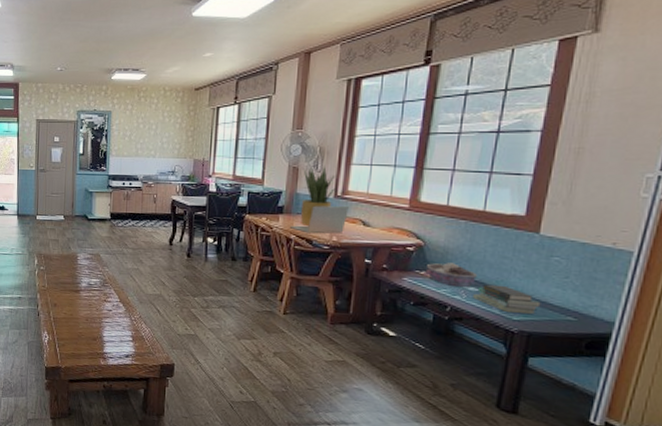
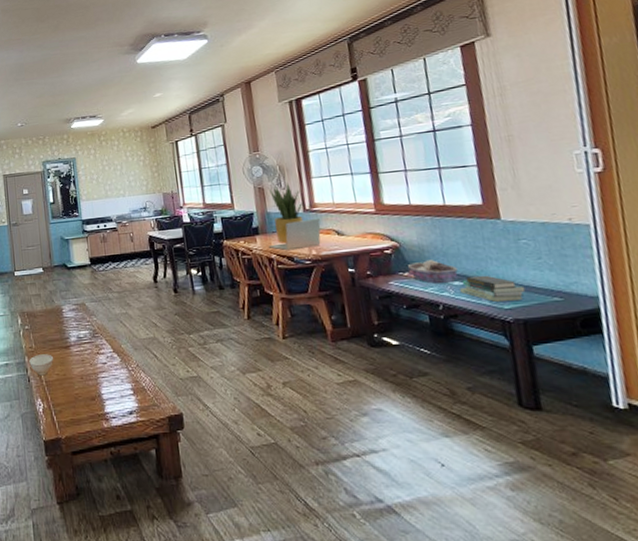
bowl: none [41,293,64,313] -> present [29,354,54,376]

